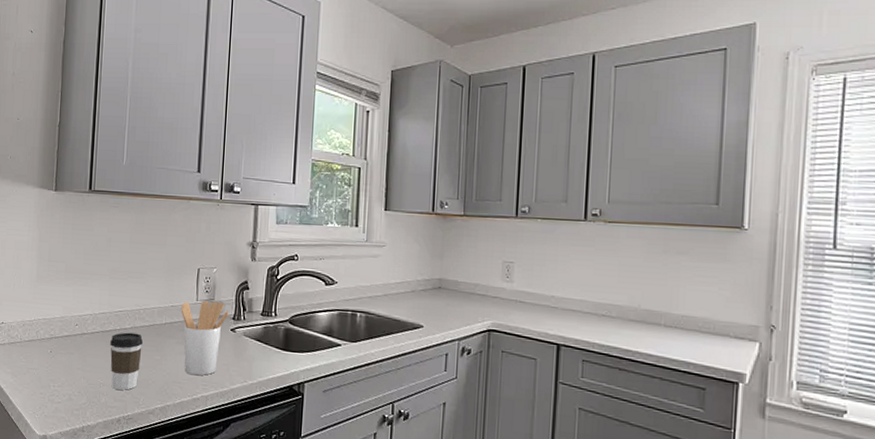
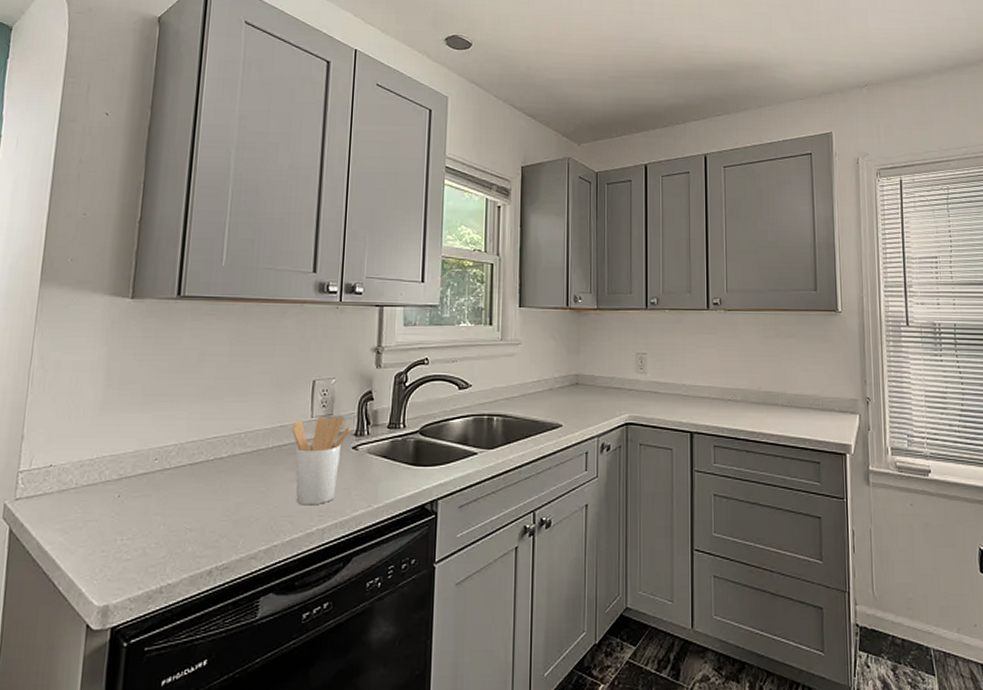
coffee cup: present [110,332,143,390] -> none [200,462,243,534]

